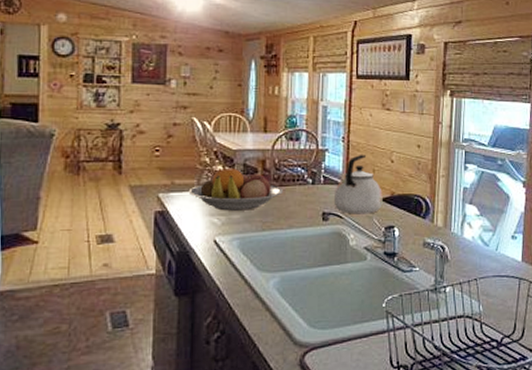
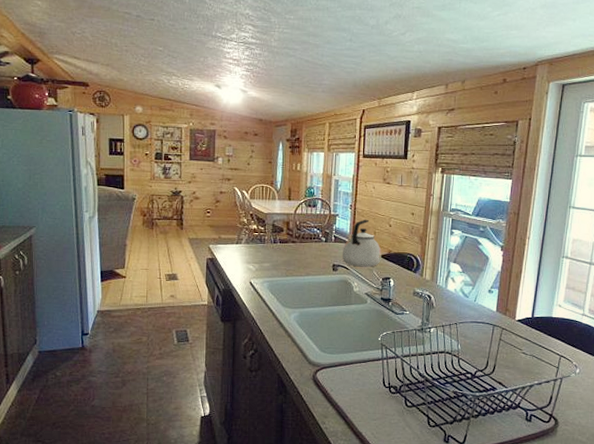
fruit bowl: present [188,167,283,211] -> none [231,227,302,261]

